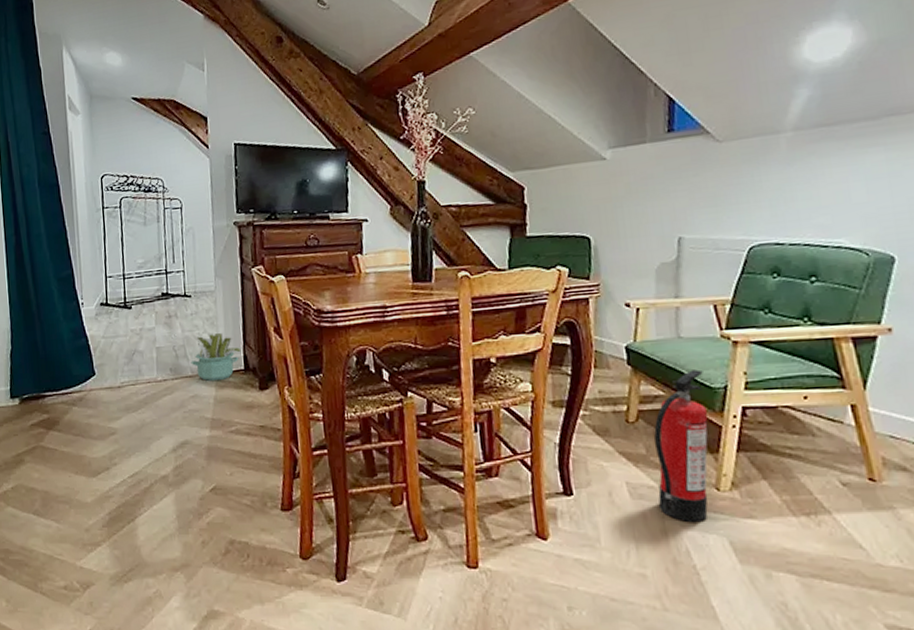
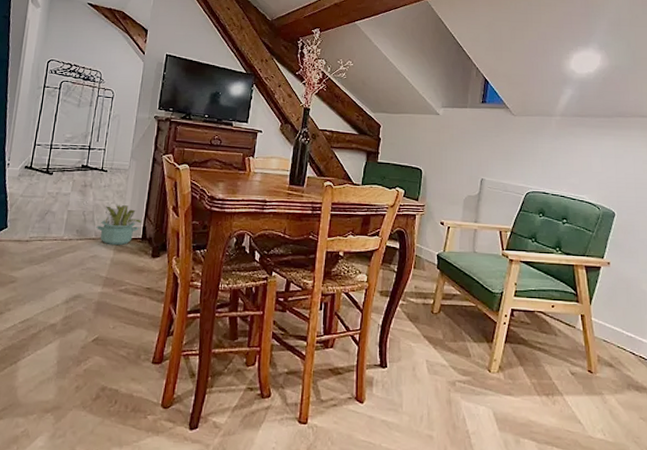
fire extinguisher: present [653,369,708,523] -> none [447,277,488,397]

